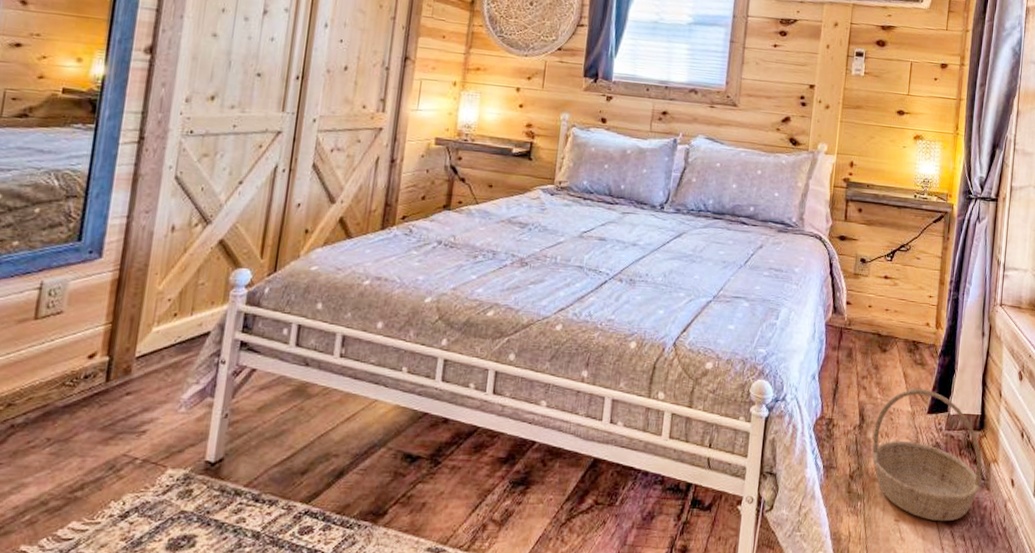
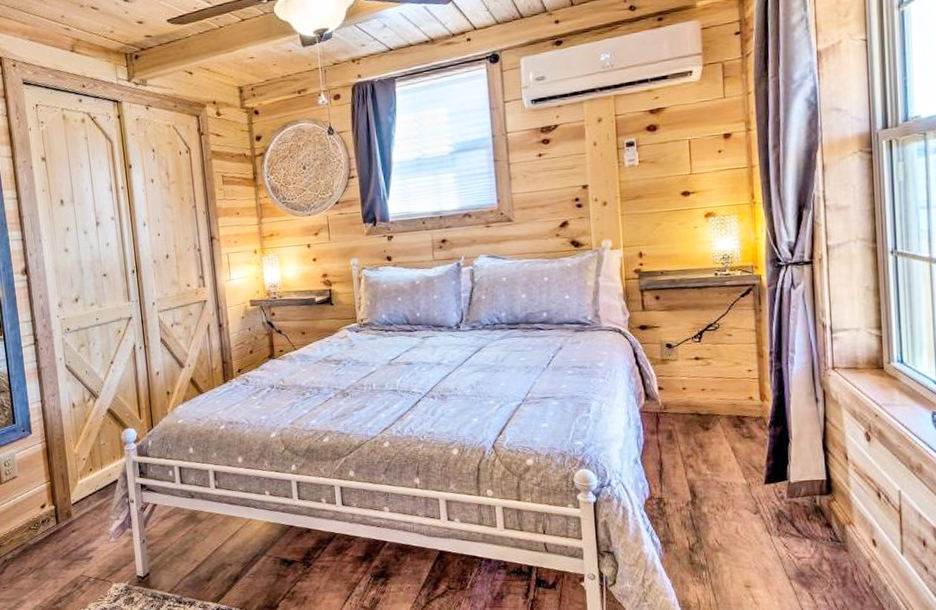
basket: present [871,389,982,522] -> none [707,460,838,585]

